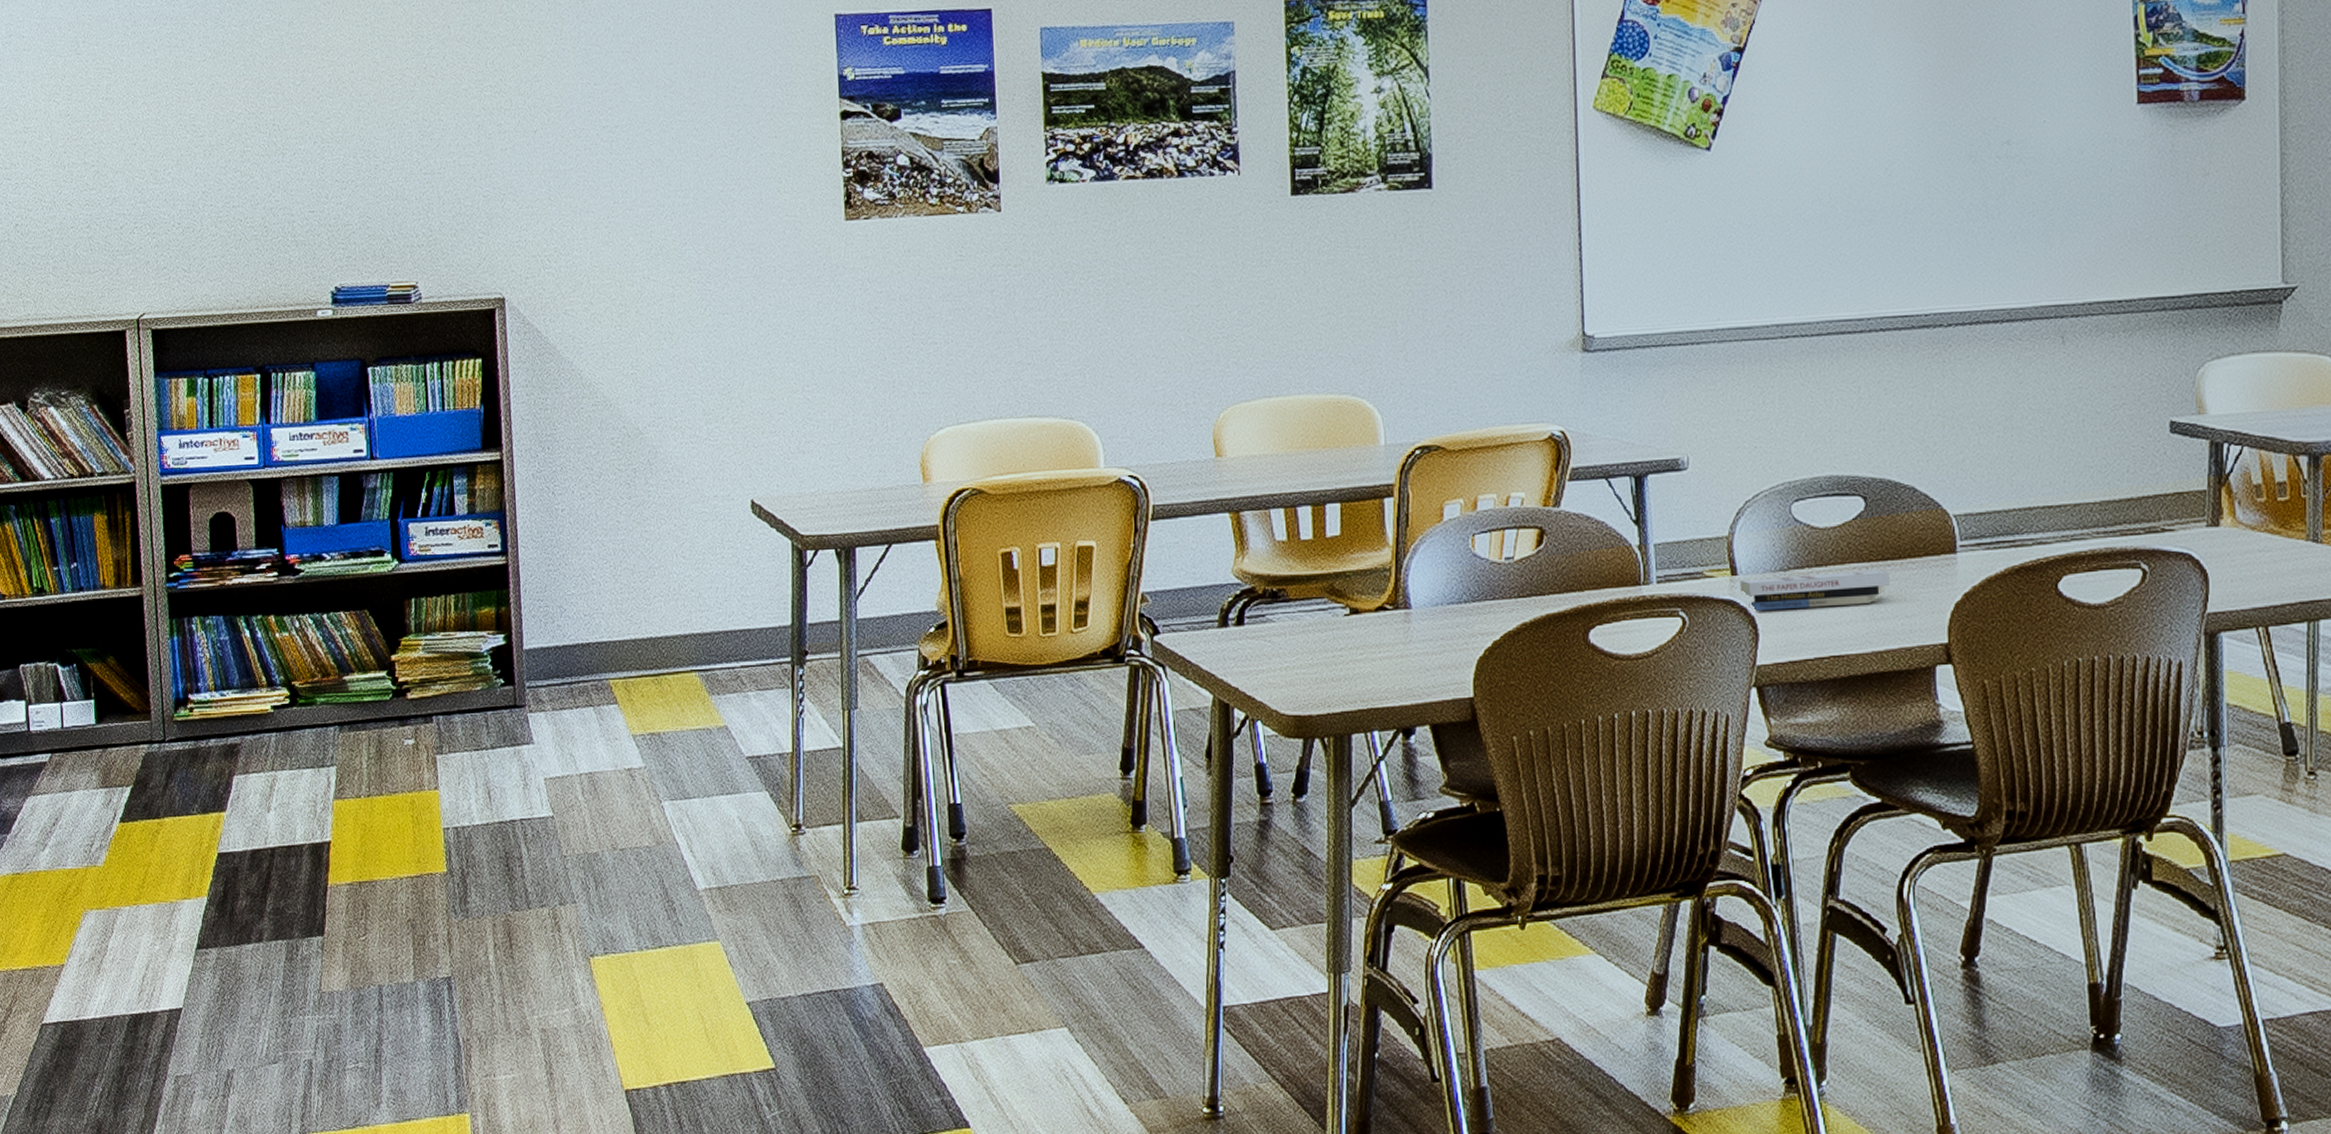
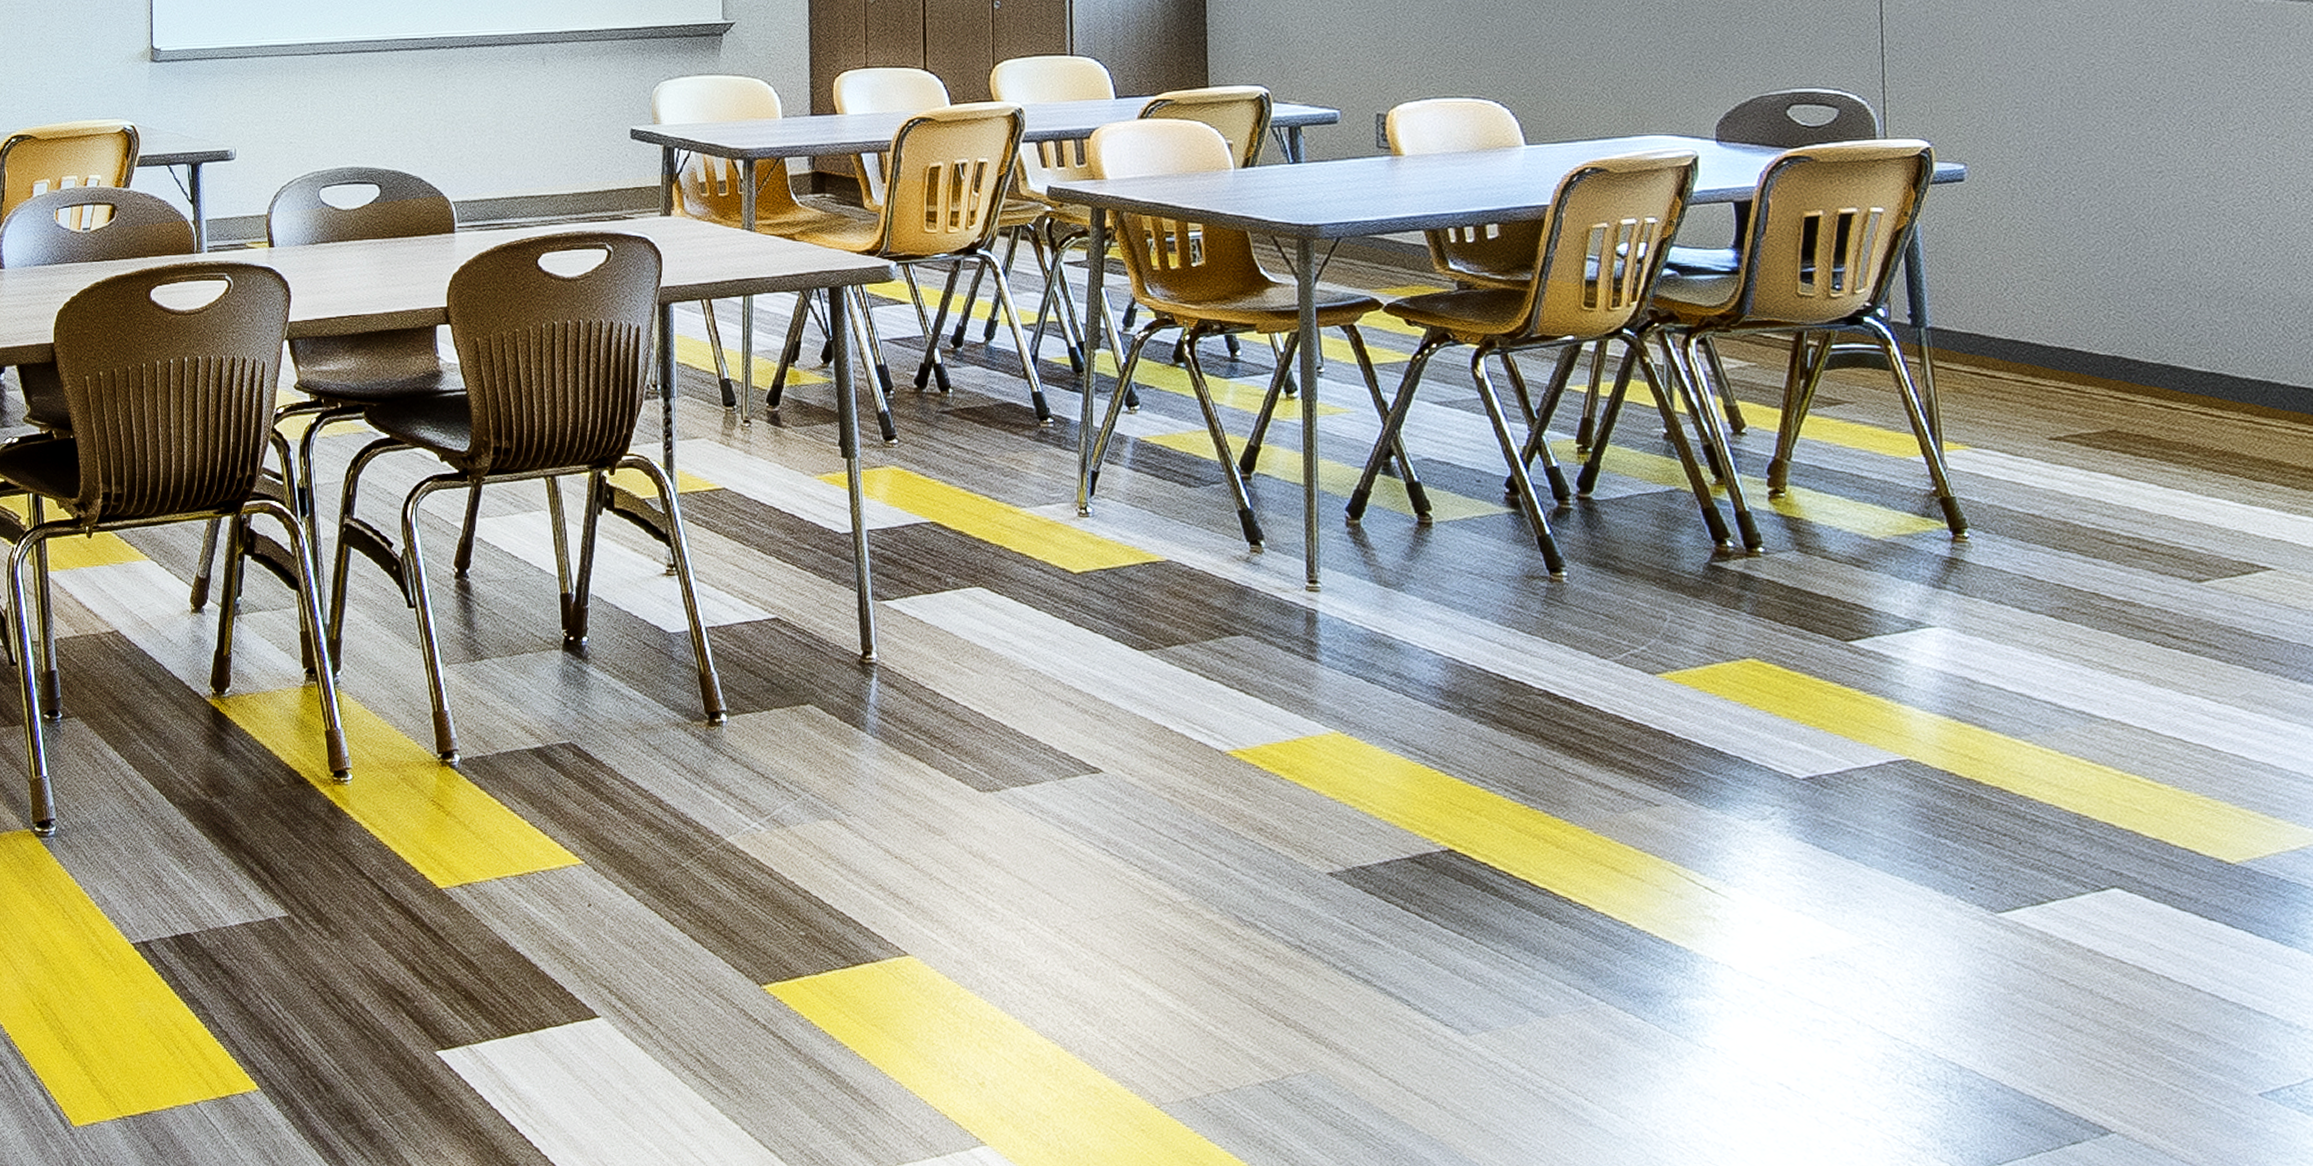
books: present [1740,570,1890,611] -> none [276,245,399,277]

